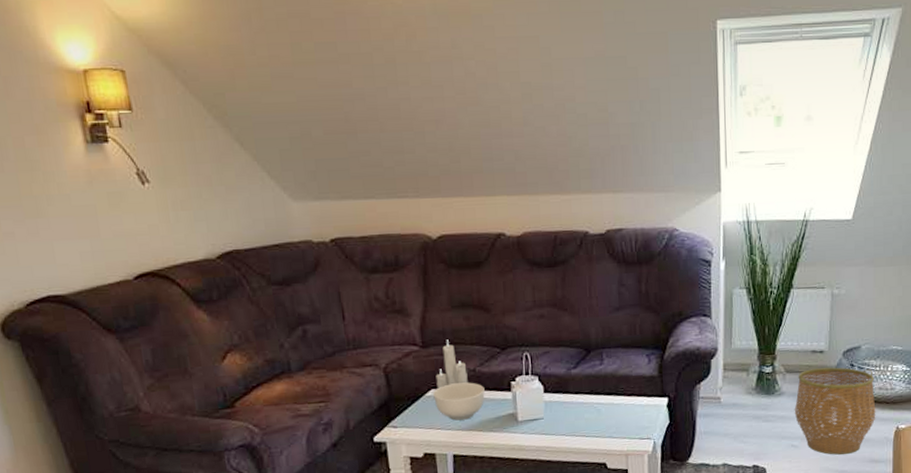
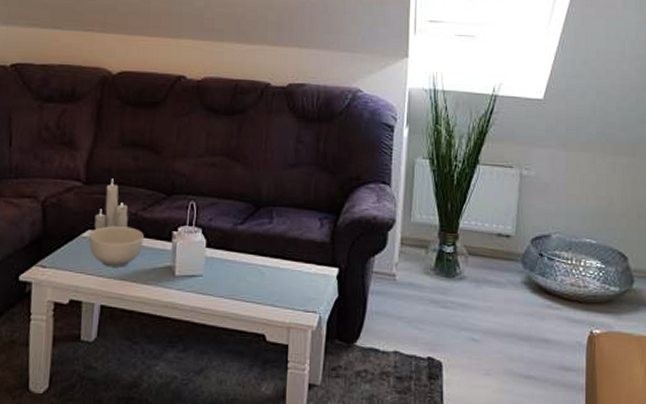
basket: present [794,367,876,455] -> none [476,254,567,356]

